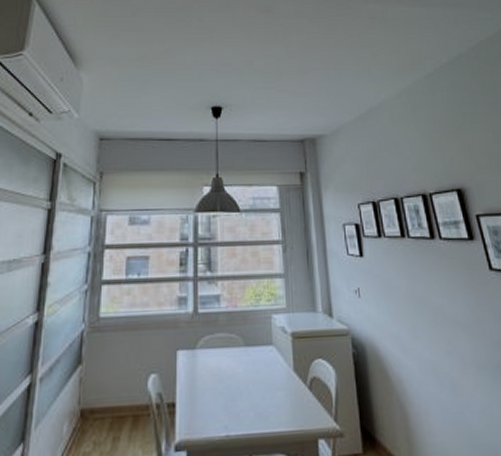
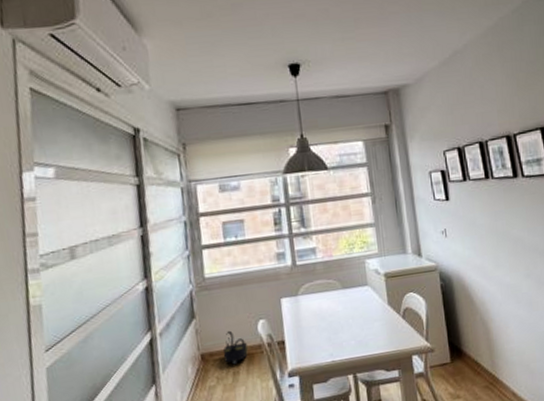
backpack: none [105,383,133,427] -> present [223,330,248,365]

